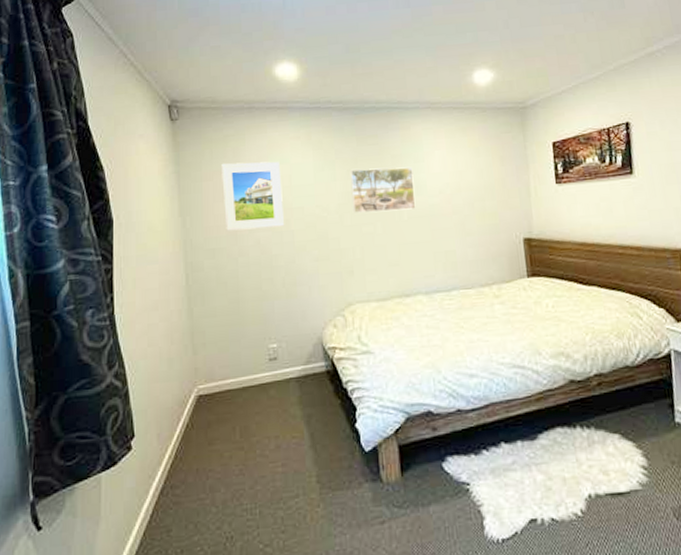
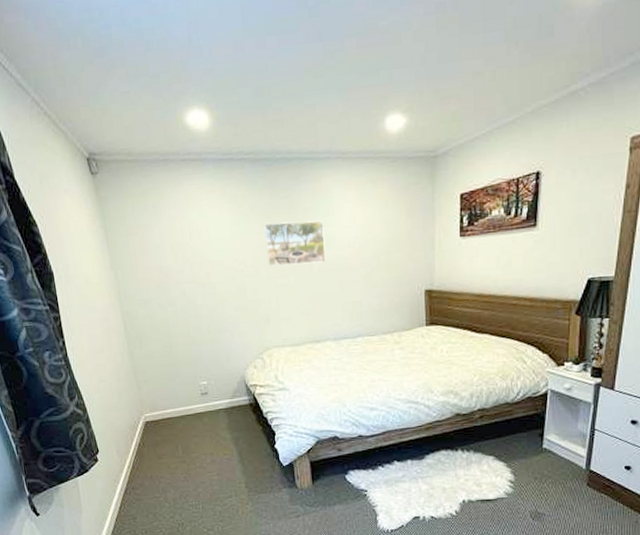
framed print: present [221,161,285,231] -> none [143,215,207,283]

